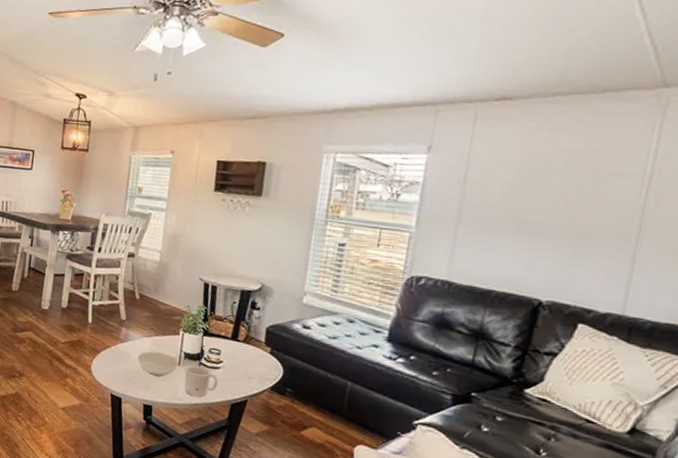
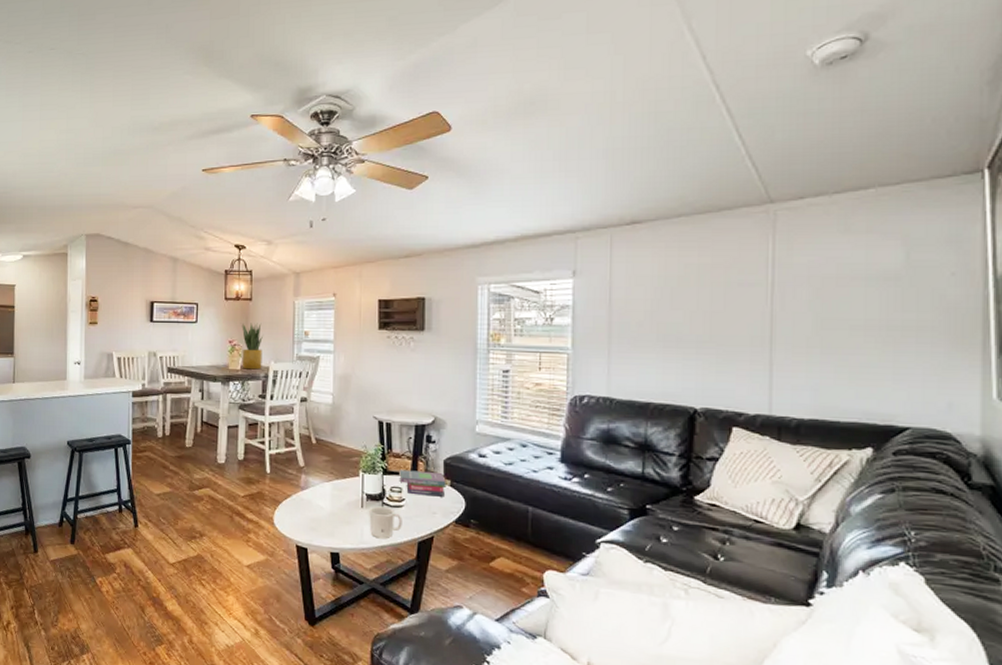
planter: none [72,174,96,222] -> present [241,323,263,370]
bowl: present [137,351,179,377] -> none [319,496,361,521]
books: none [219,332,267,364] -> present [399,469,446,497]

